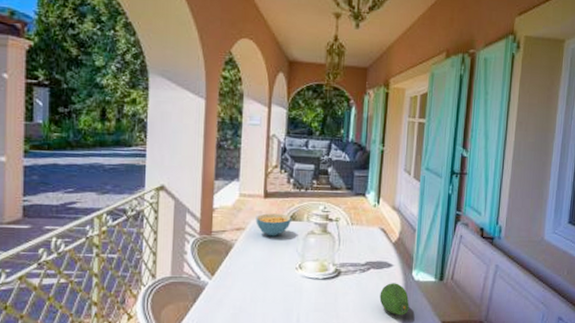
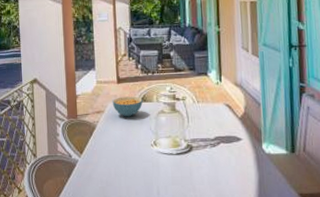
fruit: present [379,283,409,316] -> none [232,156,264,188]

